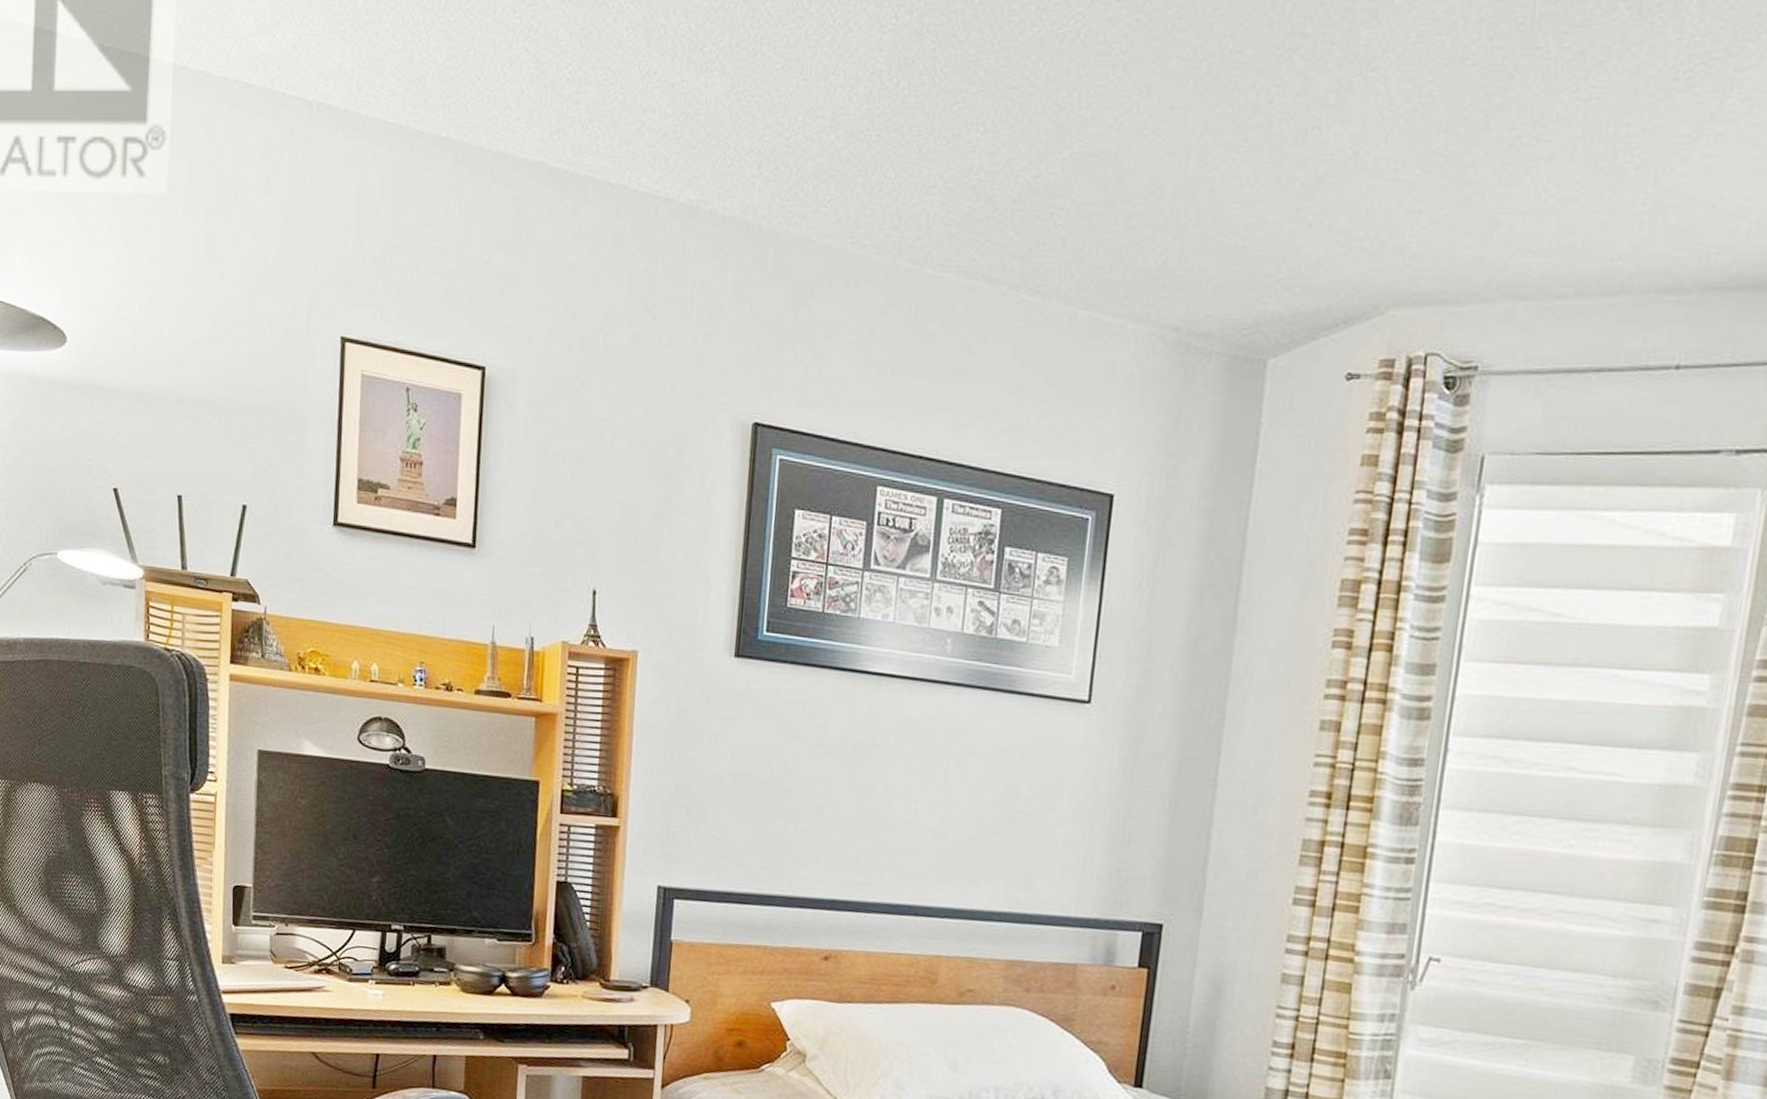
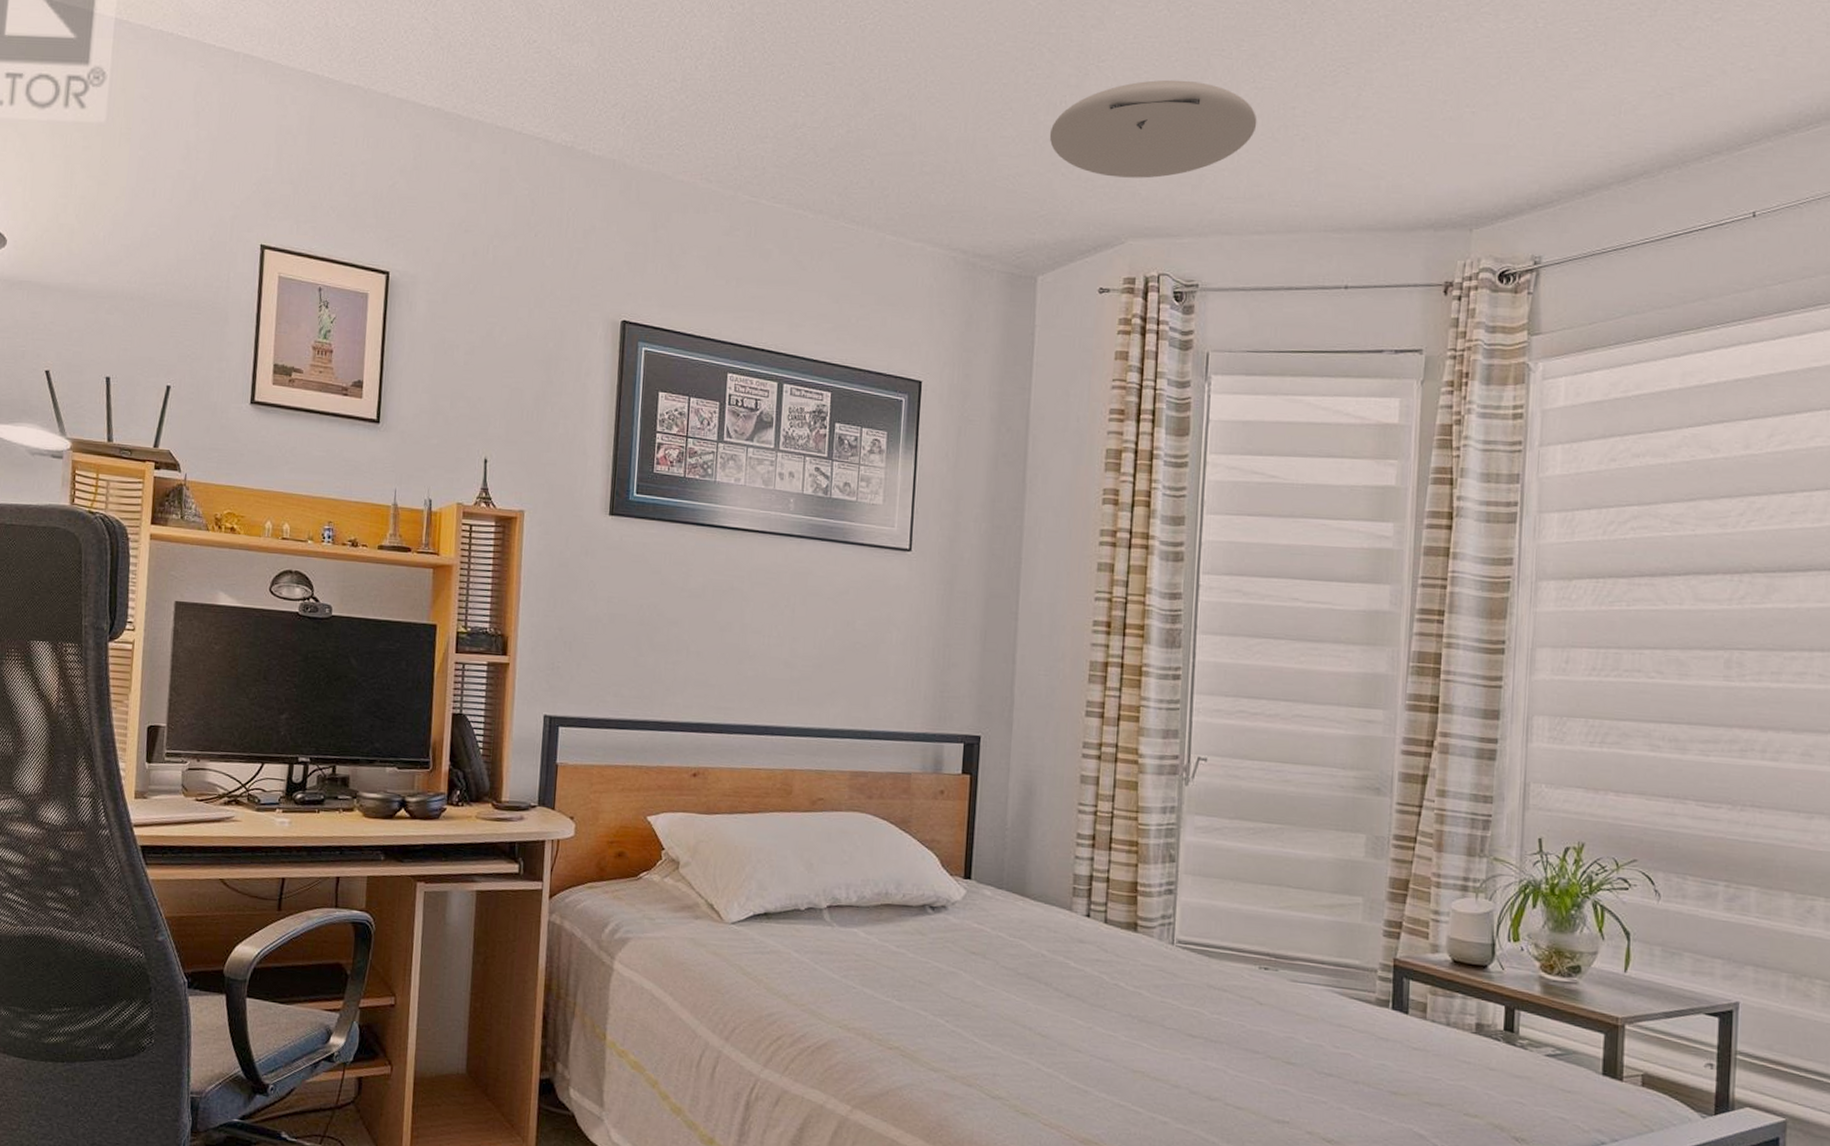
ceiling light: none [1295,92,1577,227] -> present [1049,79,1257,179]

